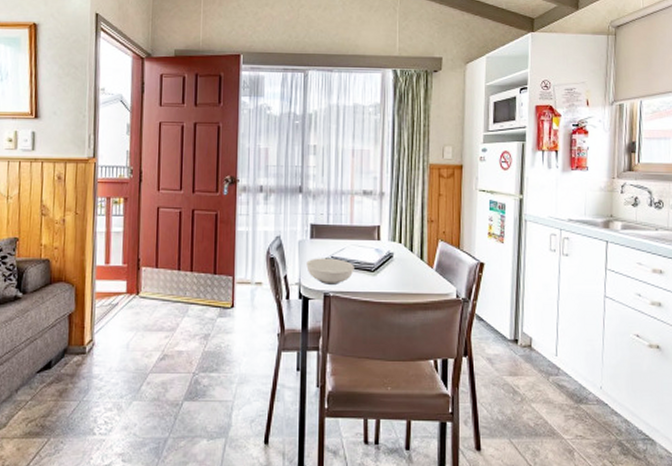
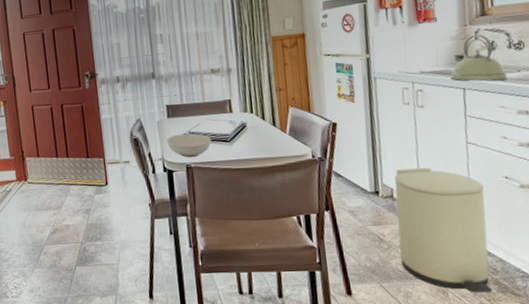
pedal bin: none [532,318,617,454] -> present [394,167,492,293]
kettle: none [596,188,647,237] -> present [450,34,508,82]

